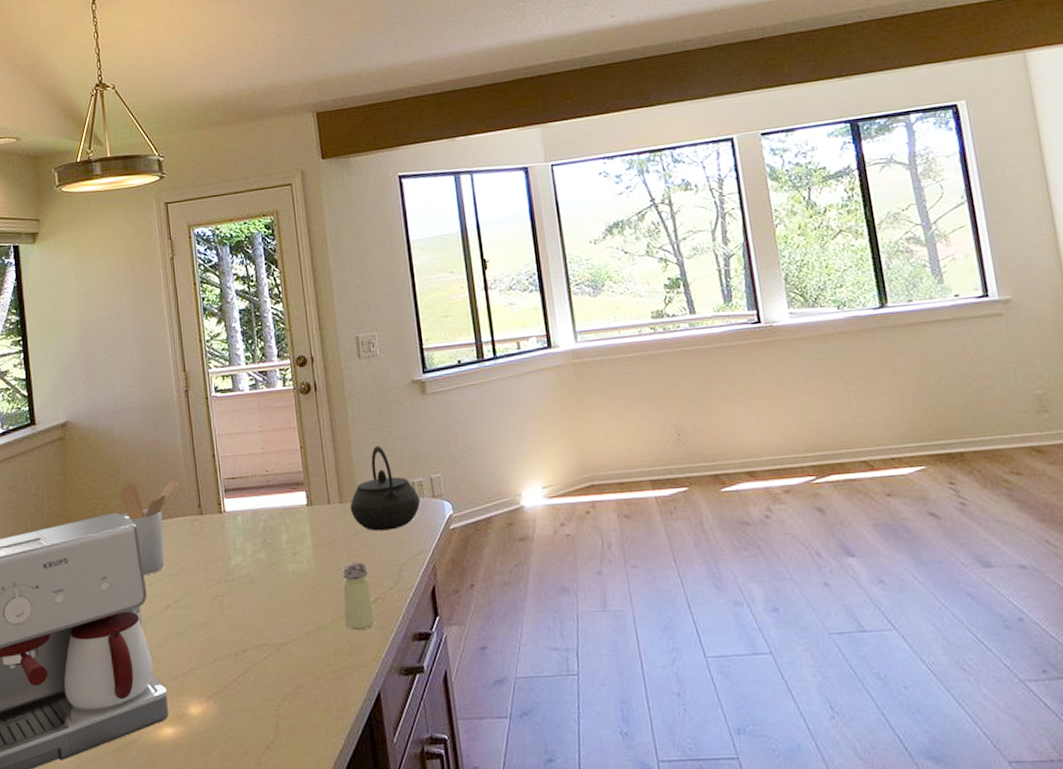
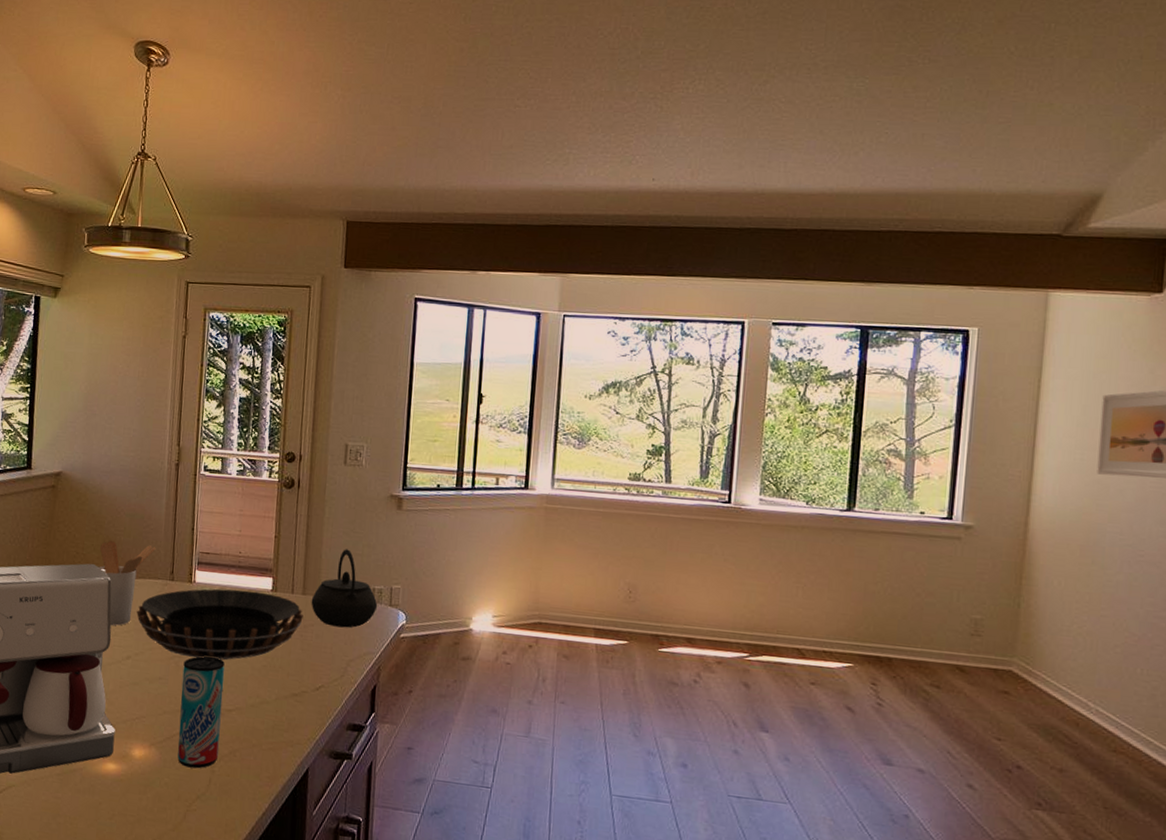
decorative bowl: none [169,509,345,594] -> present [137,588,303,661]
beverage can: none [227,589,282,716] -> present [177,656,225,769]
saltshaker: present [343,562,377,631] -> none [288,650,318,712]

